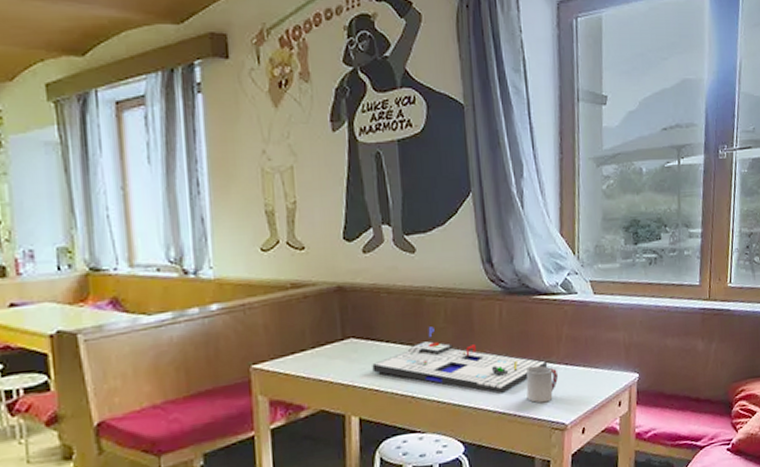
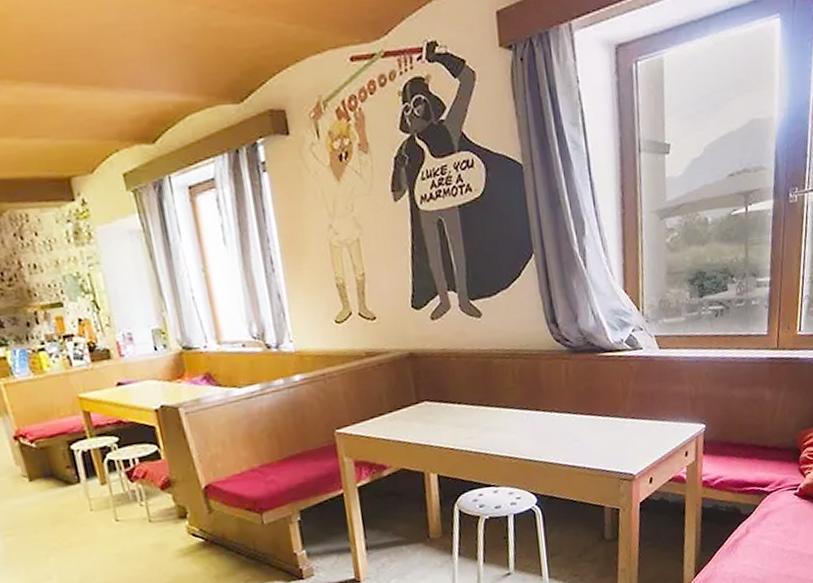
board game: present [372,326,548,394] -> none [446,387,615,448]
cup: present [526,365,559,403] -> none [593,420,626,456]

